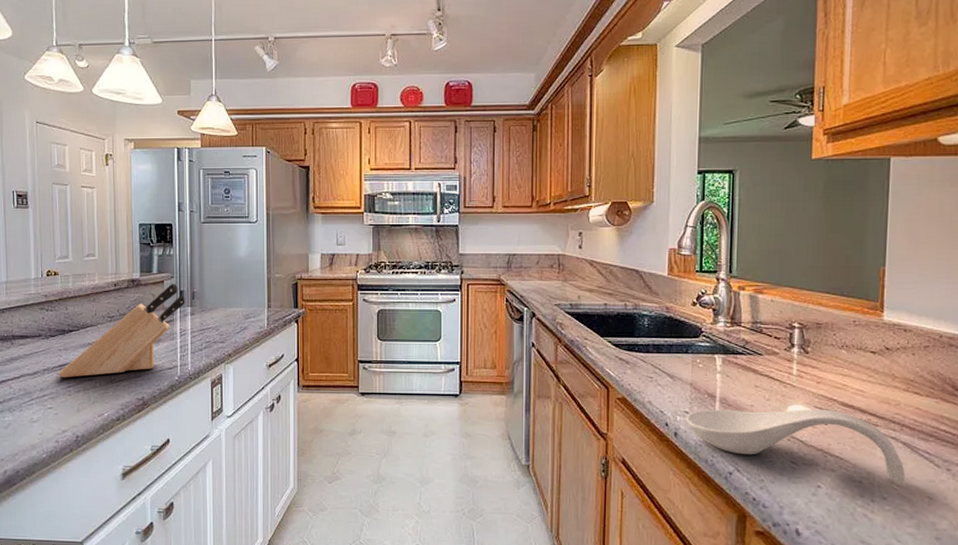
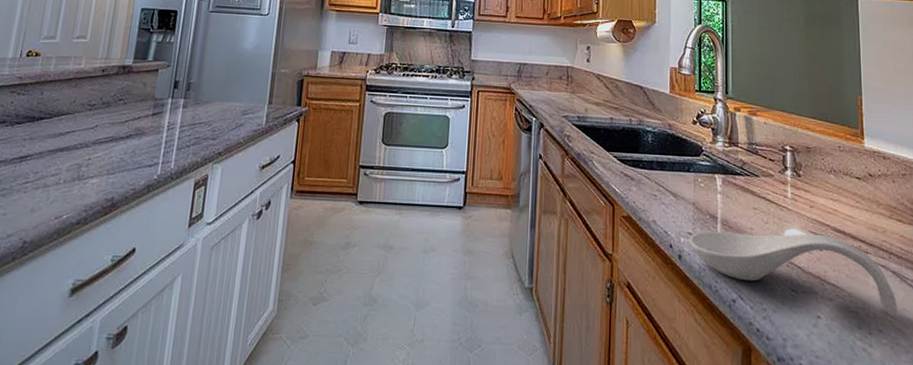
knife block: present [58,283,185,378] -> none [16,72,179,172]

